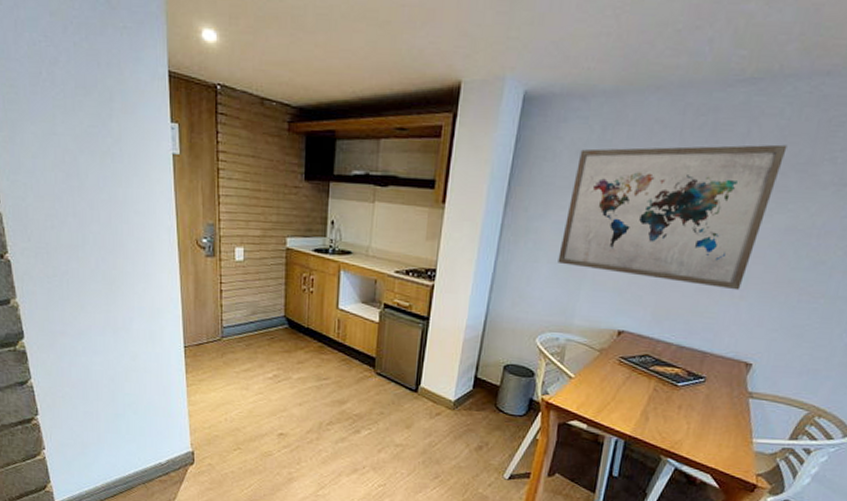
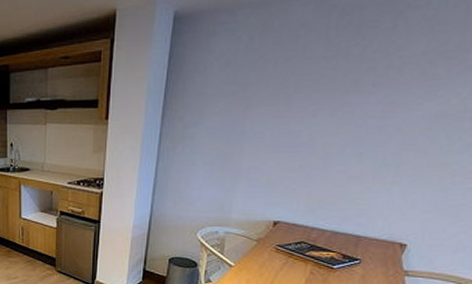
wall art: present [558,144,788,291] -> none [213,34,436,177]

